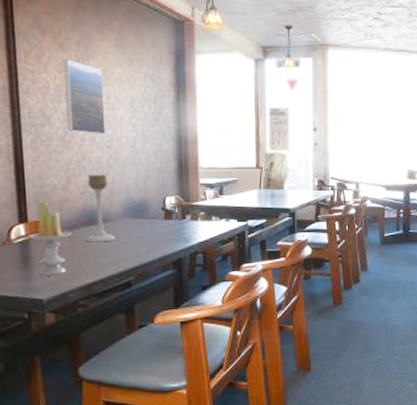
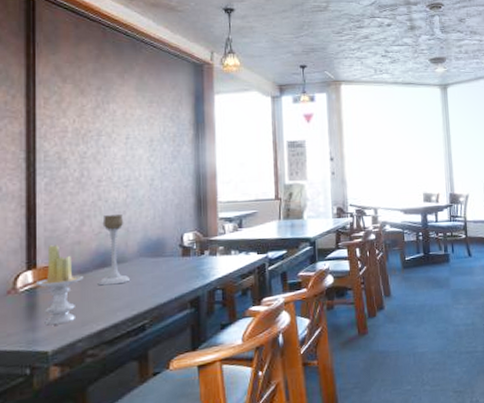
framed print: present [63,59,106,135] -> none [83,104,123,175]

